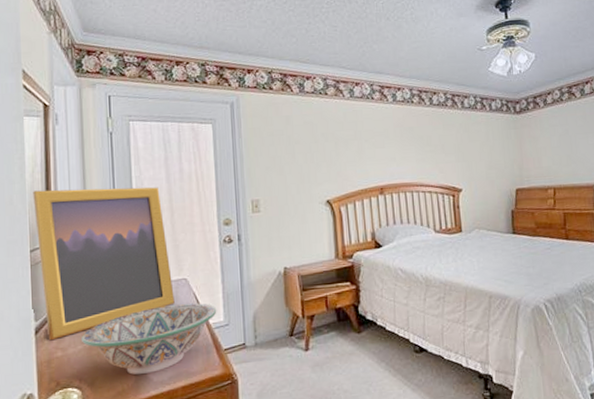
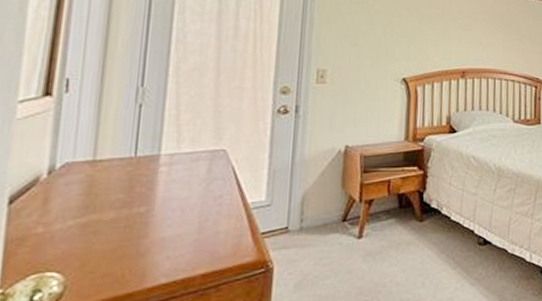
picture frame: present [33,187,175,341] -> none [26,29,208,213]
decorative bowl: present [82,303,217,375] -> none [74,178,259,259]

